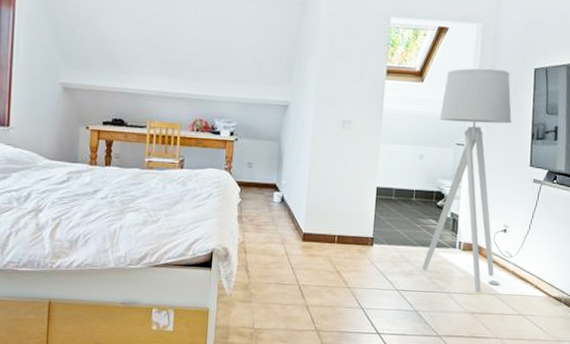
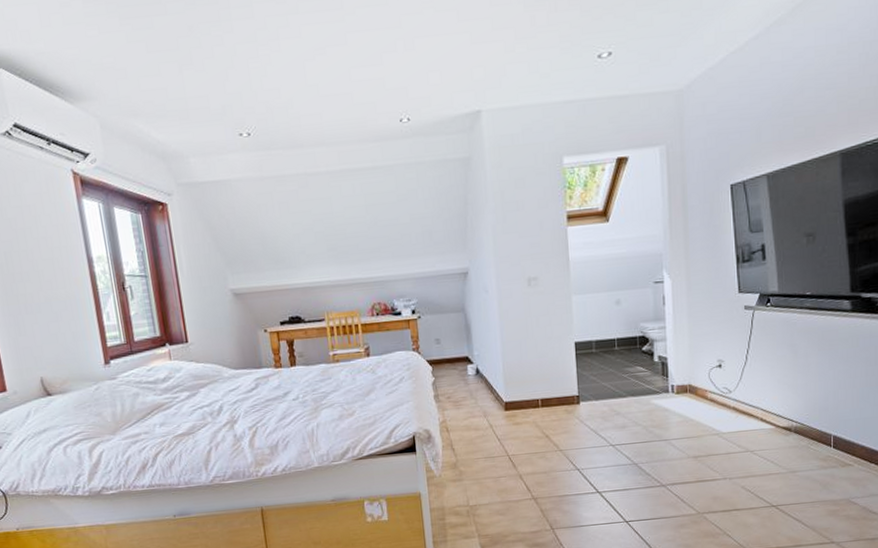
floor lamp: present [422,68,512,293] -> none [632,192,721,435]

